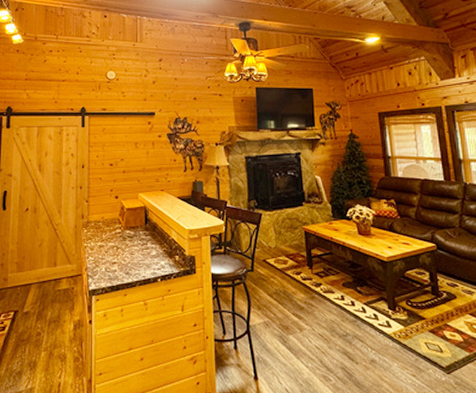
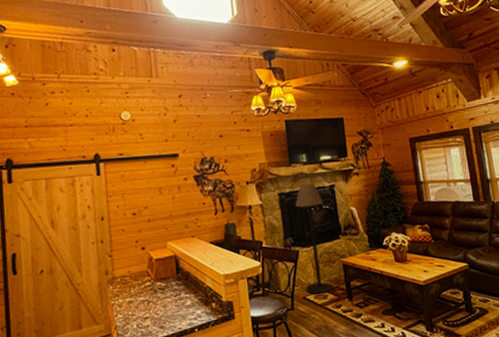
floor lamp: none [261,149,295,258] -> present [295,182,334,294]

